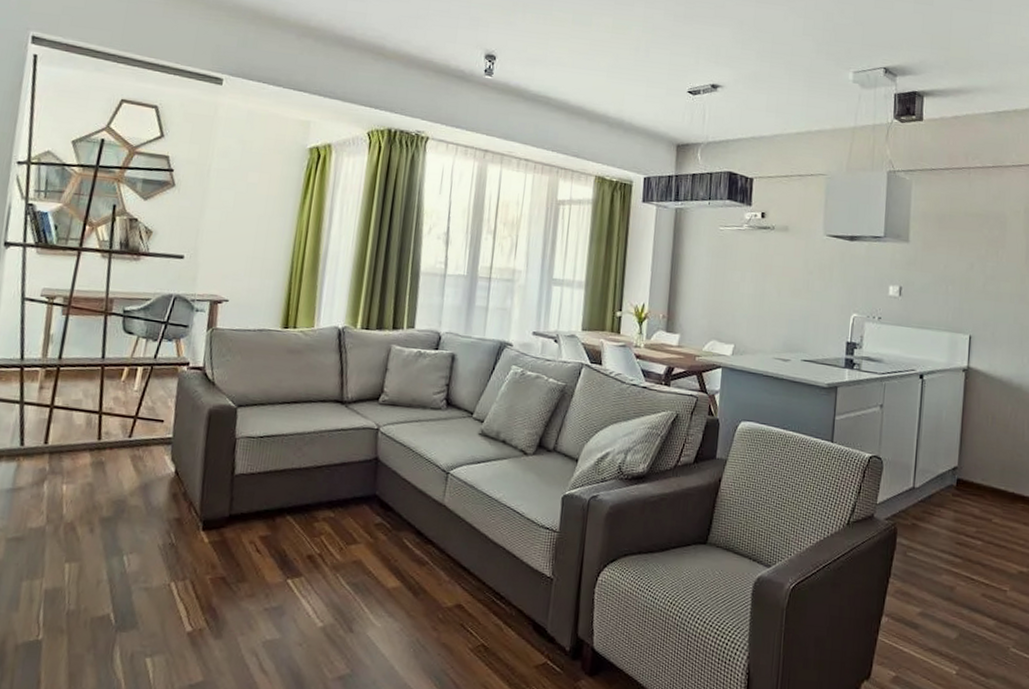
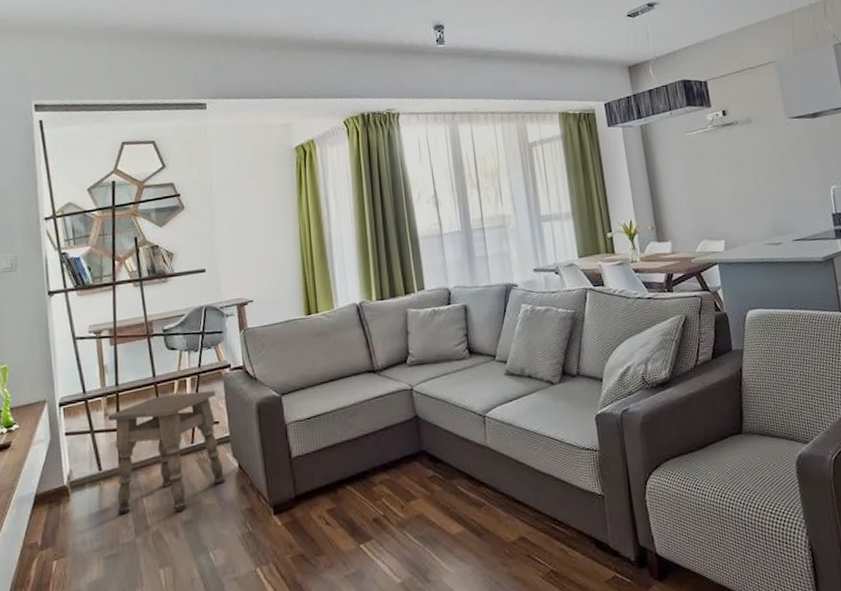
side table: none [31,379,167,506] -> present [107,390,226,515]

